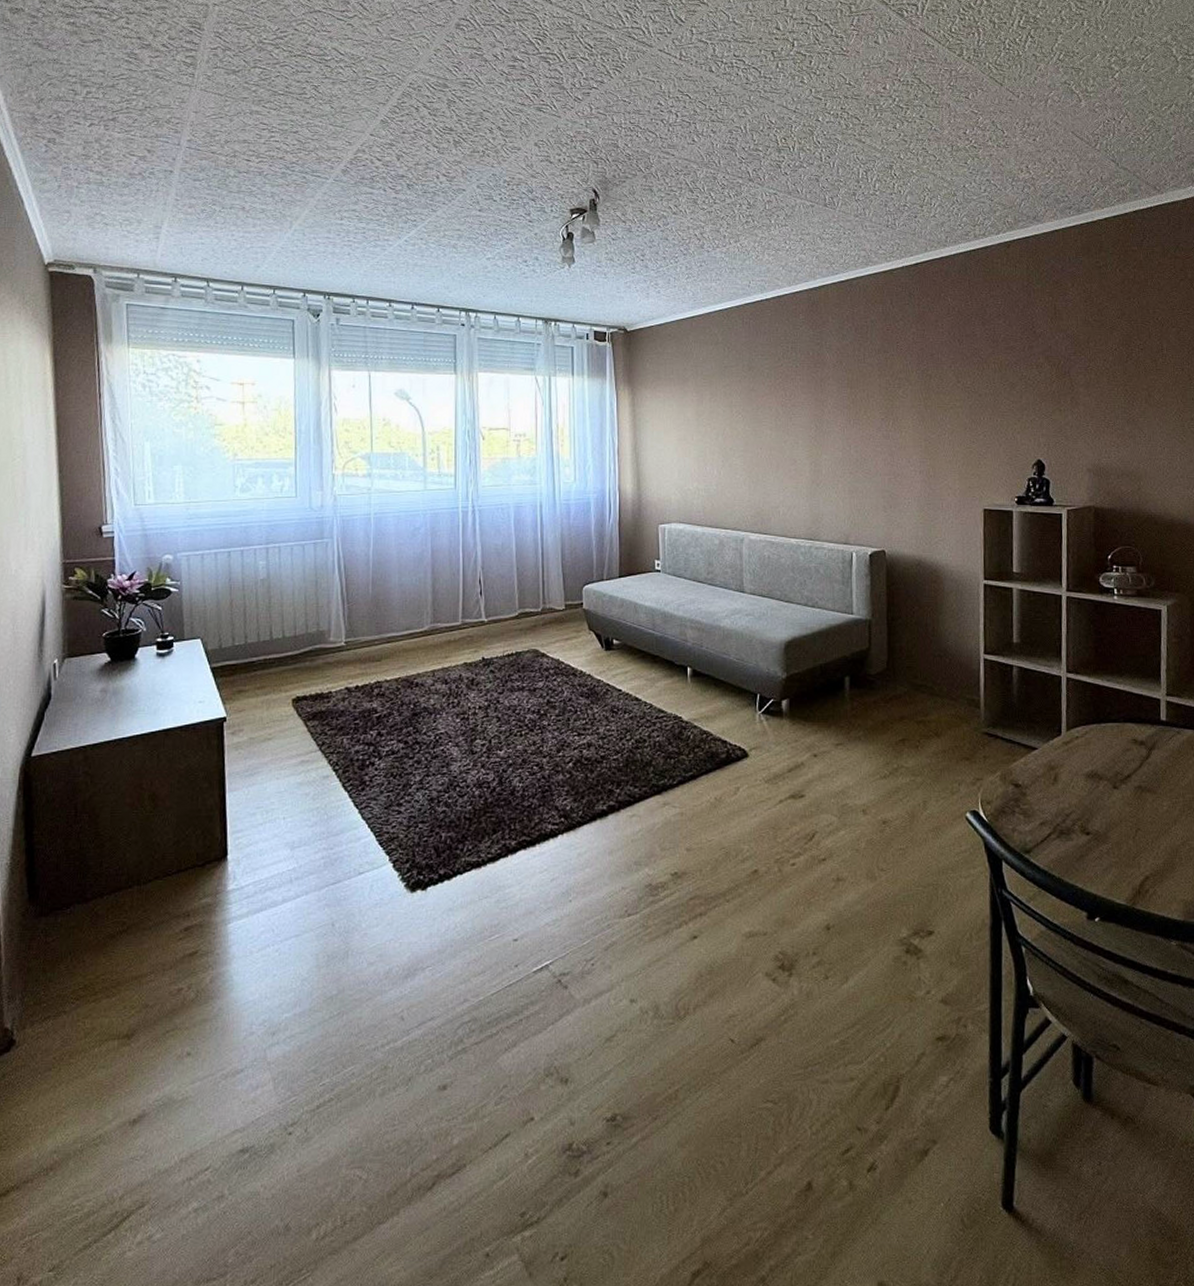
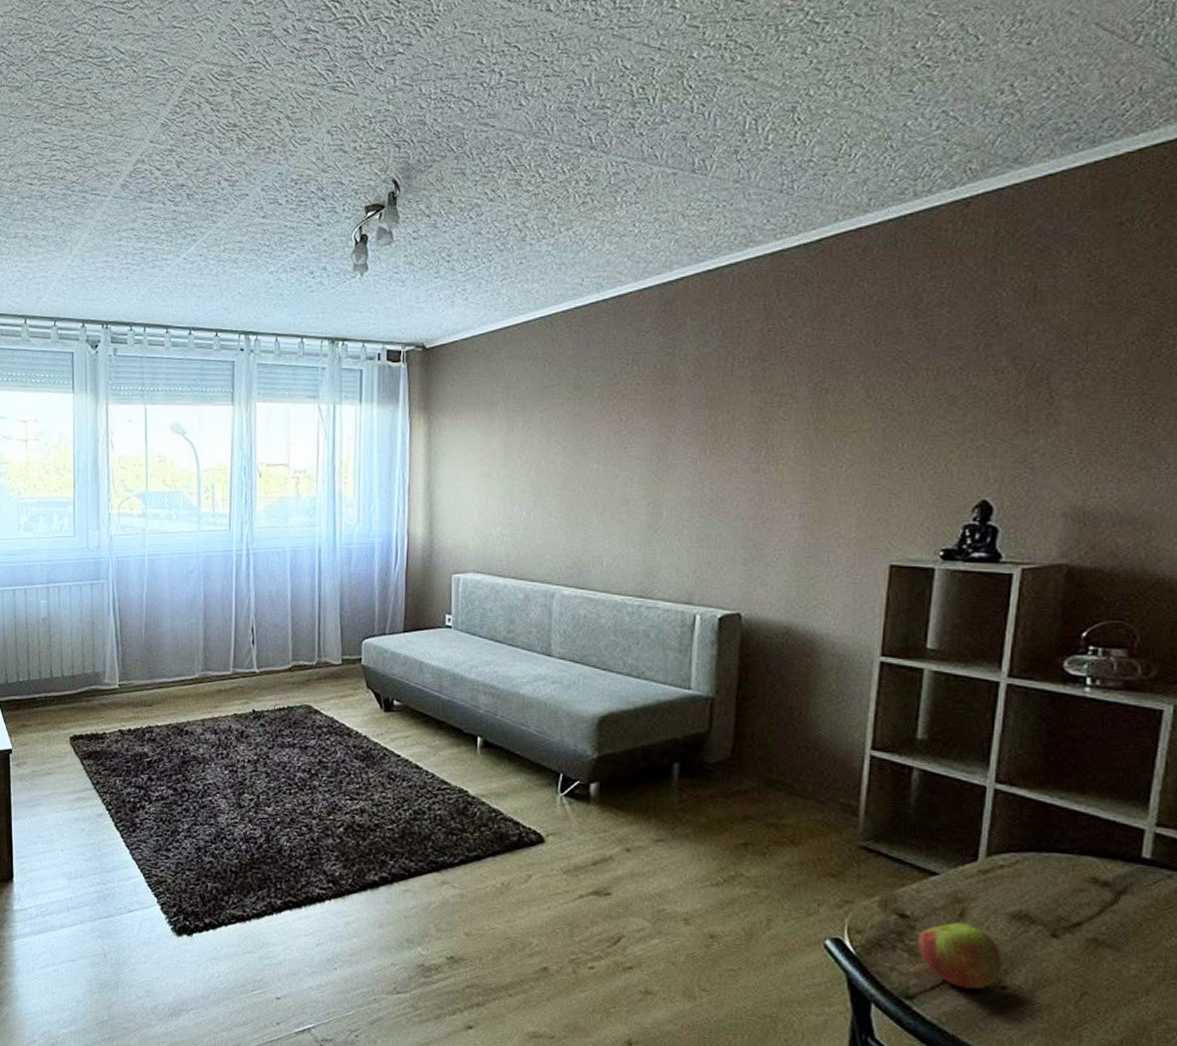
apple: none [1029,785,1085,839] -> present [918,922,1003,990]

